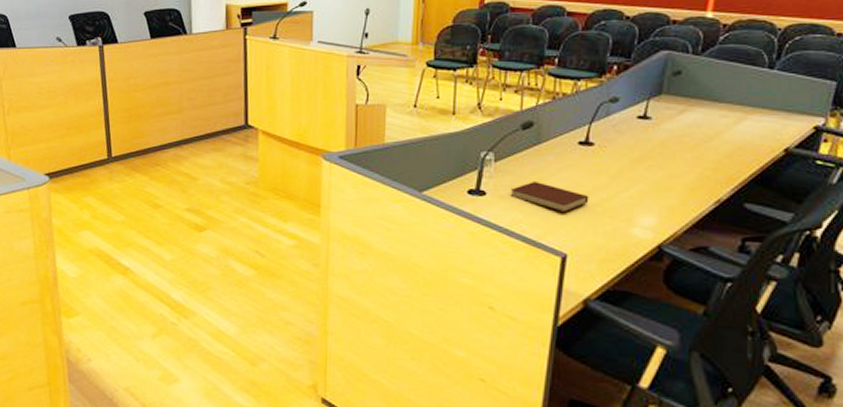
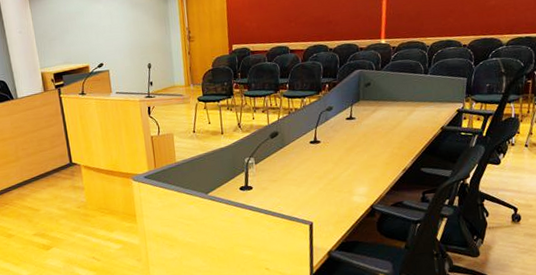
notebook: present [510,182,589,213] -> none [268,174,322,193]

